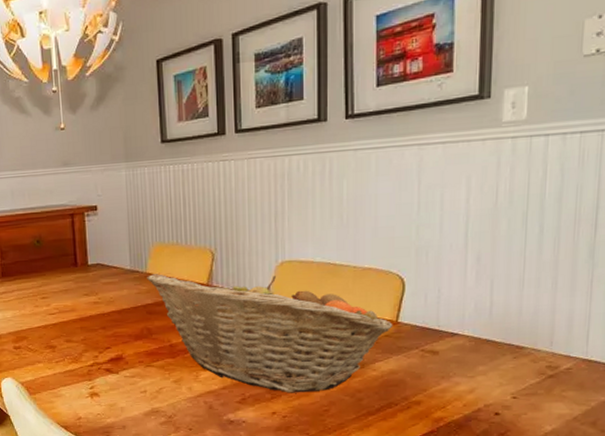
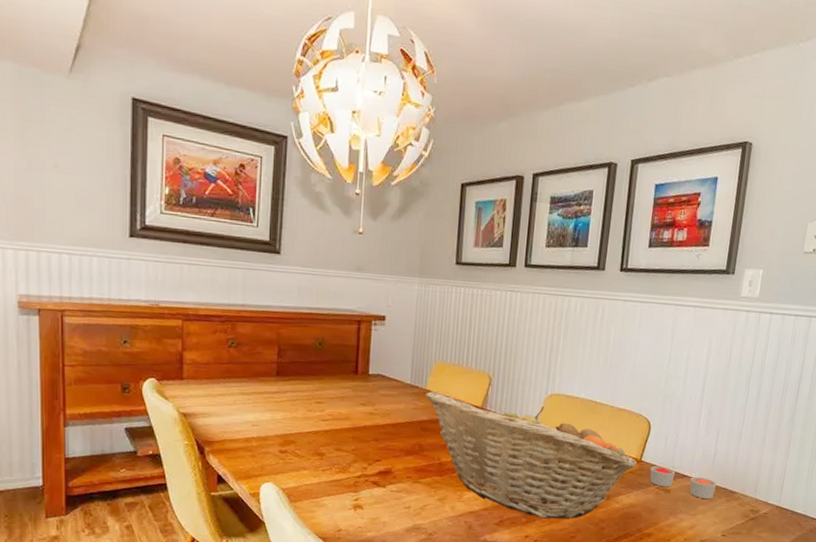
candle: none [410,326,499,358] -> present [650,466,717,499]

